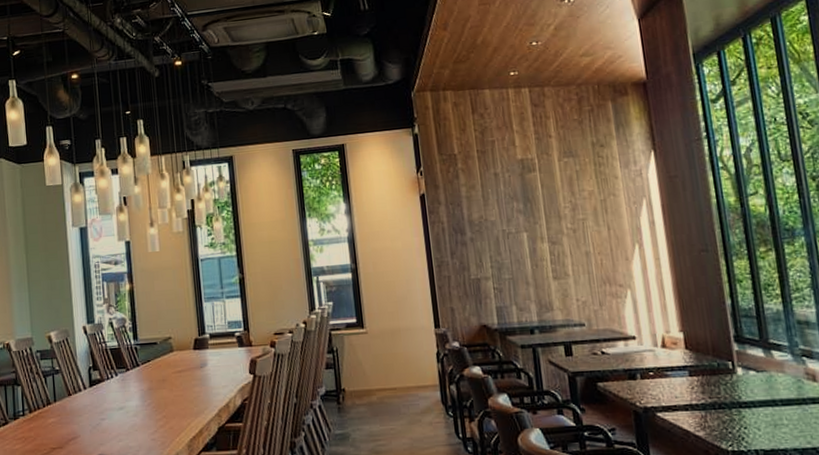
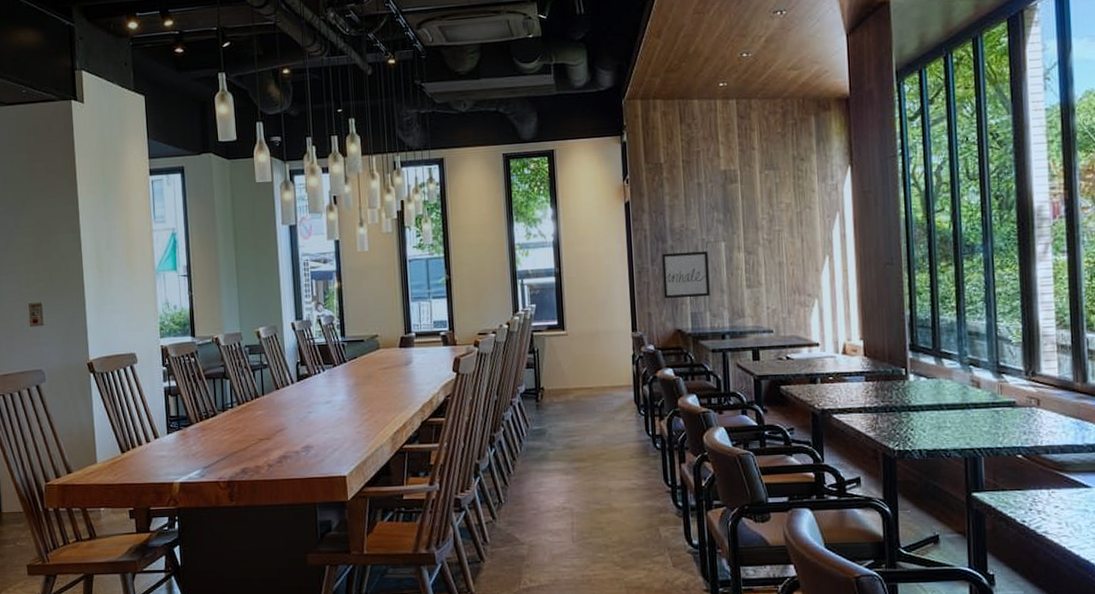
wall art: none [461,242,515,294] -> present [662,251,710,299]

